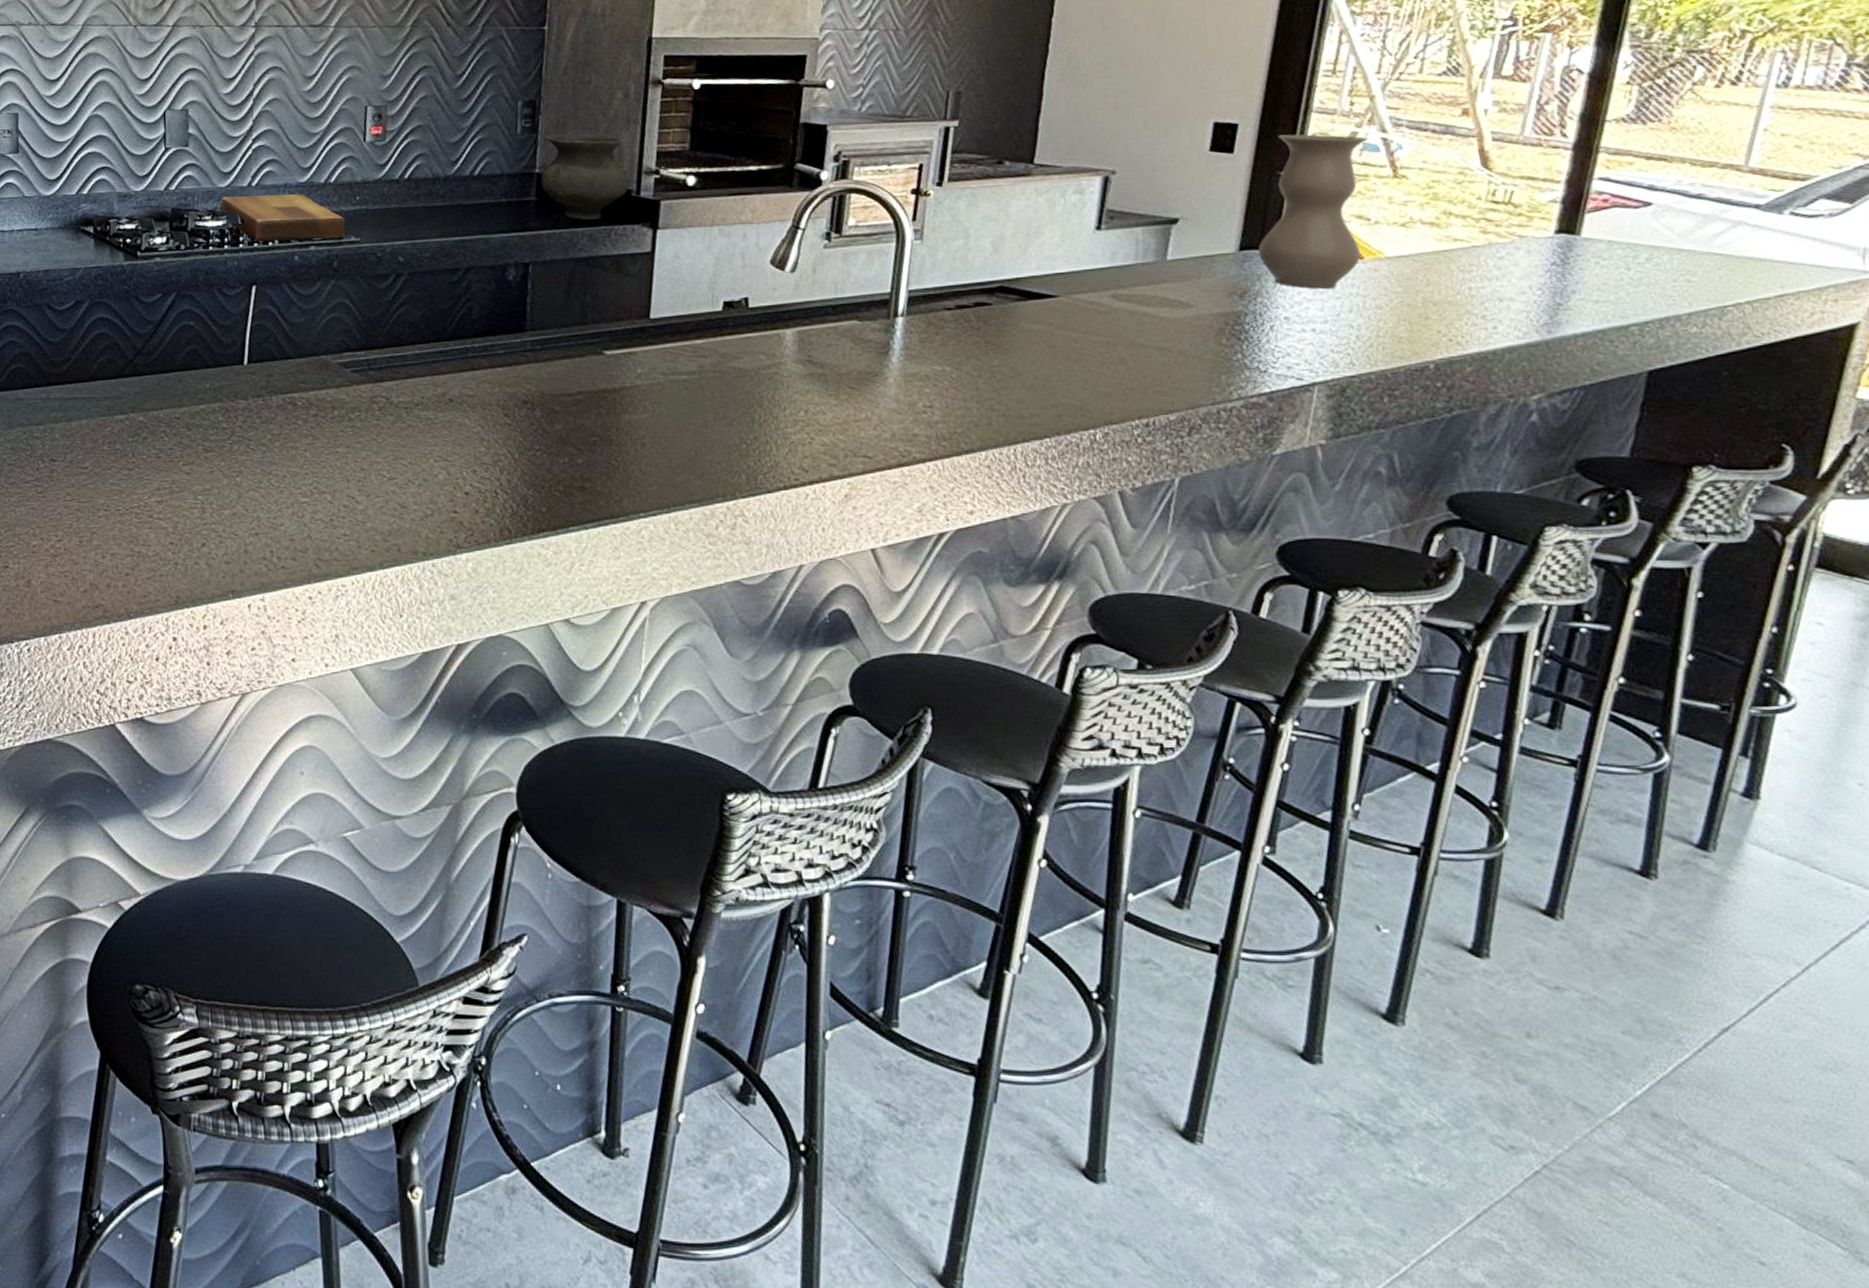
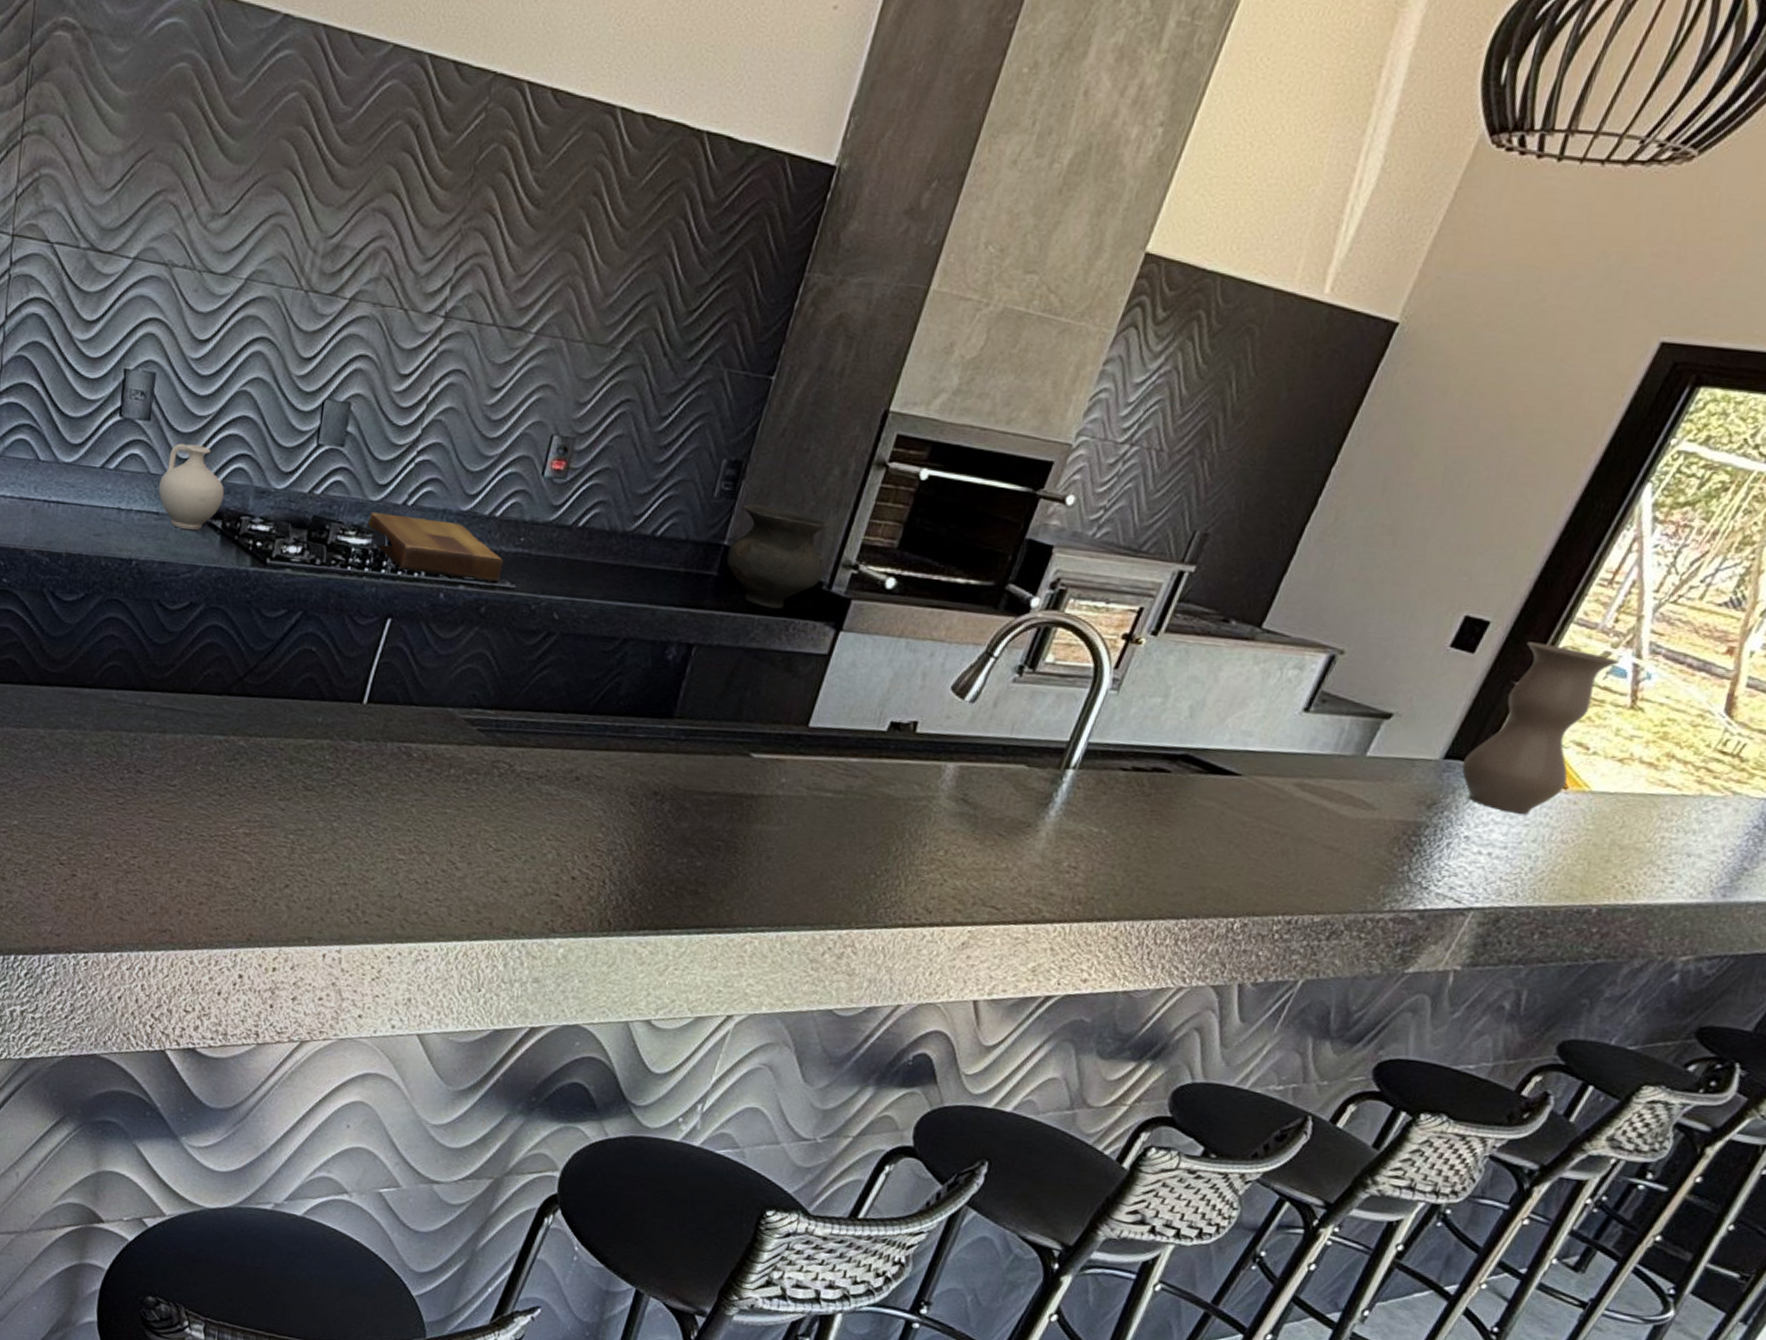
ceramic jug: none [33,166,92,240] -> present [158,443,225,531]

